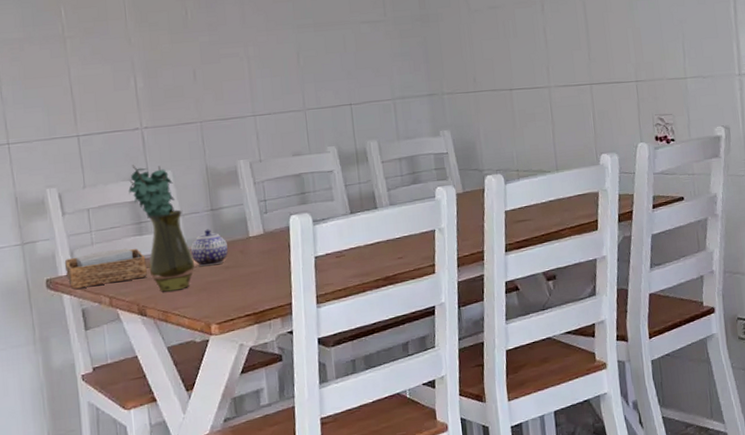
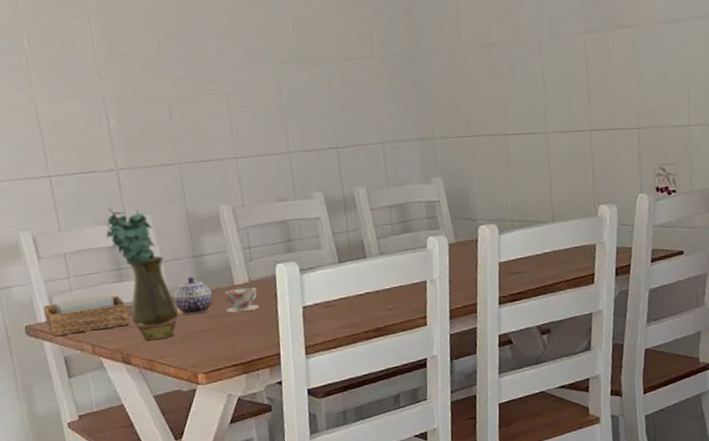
teacup: none [241,239,273,264] -> present [225,287,259,313]

